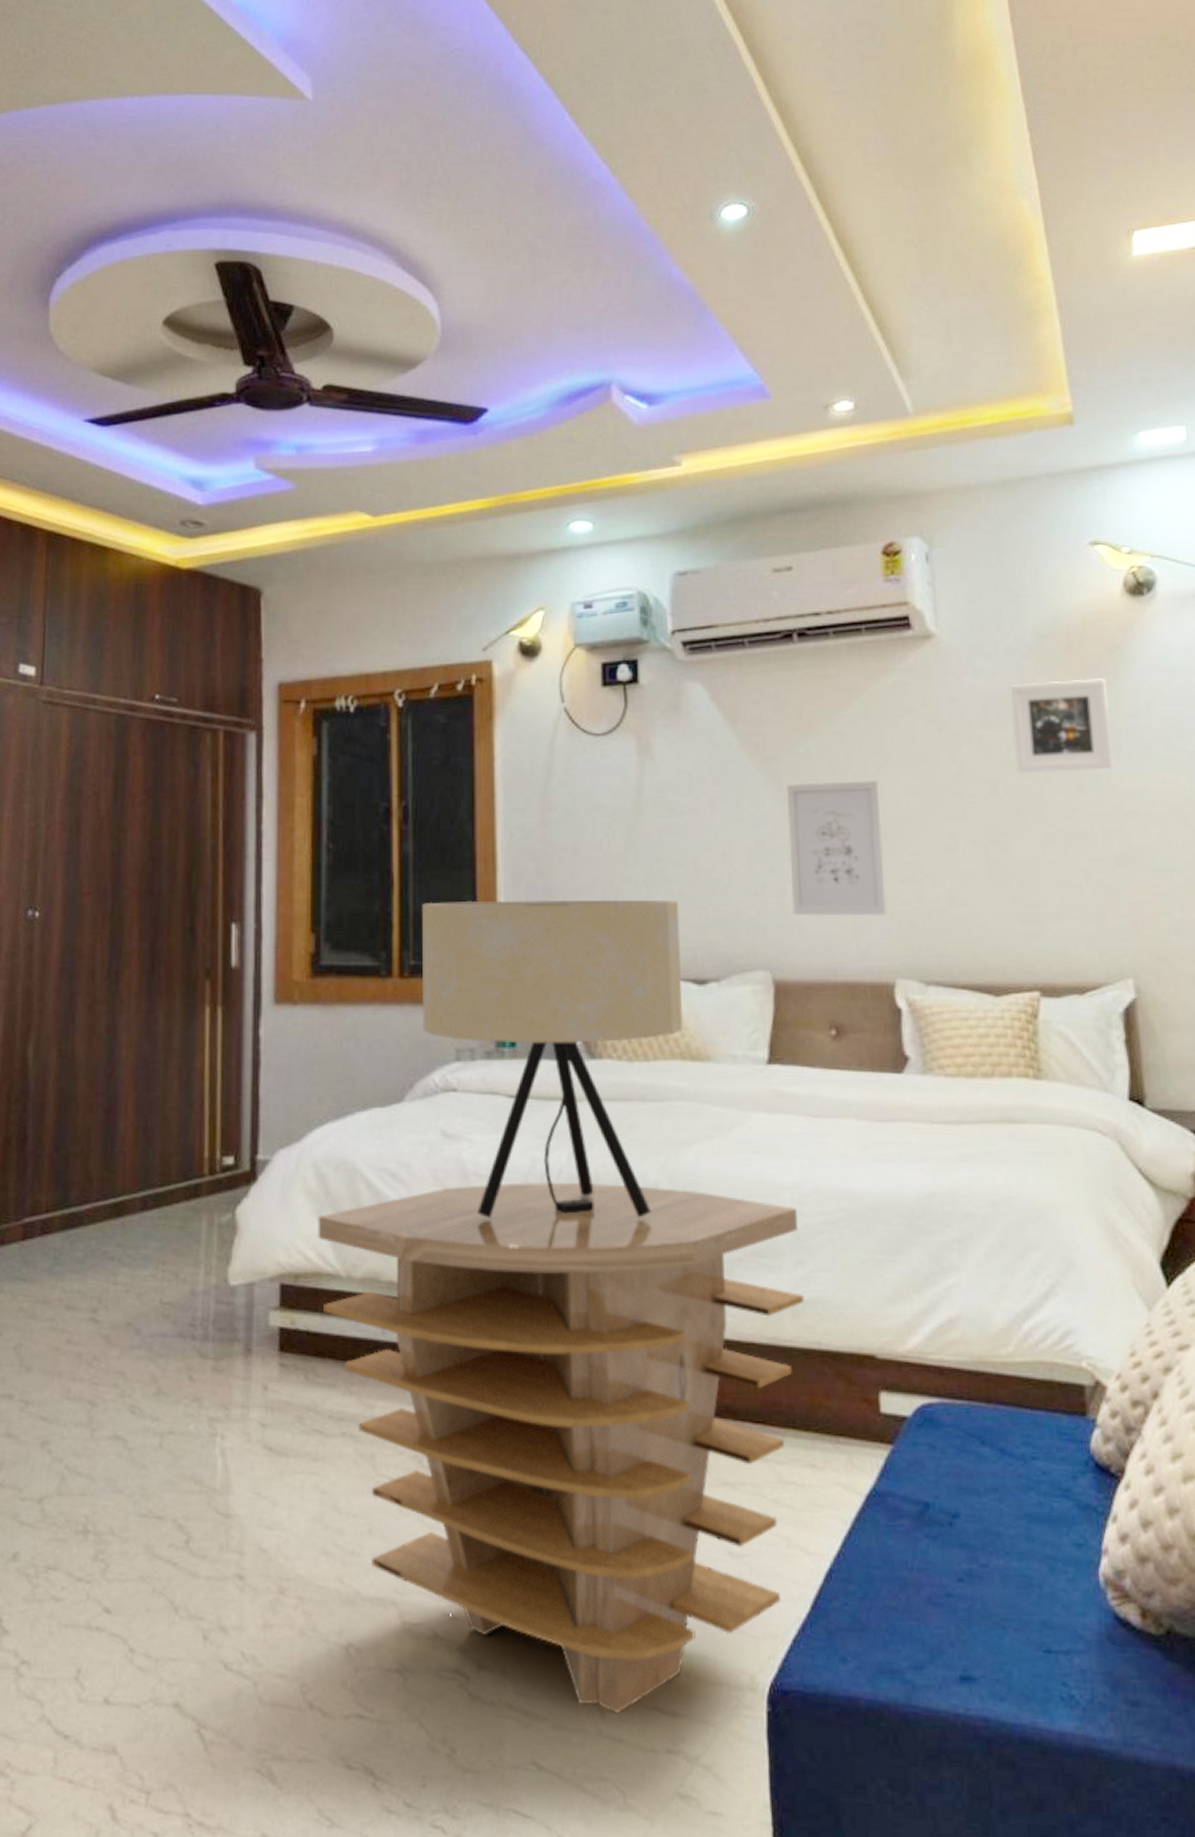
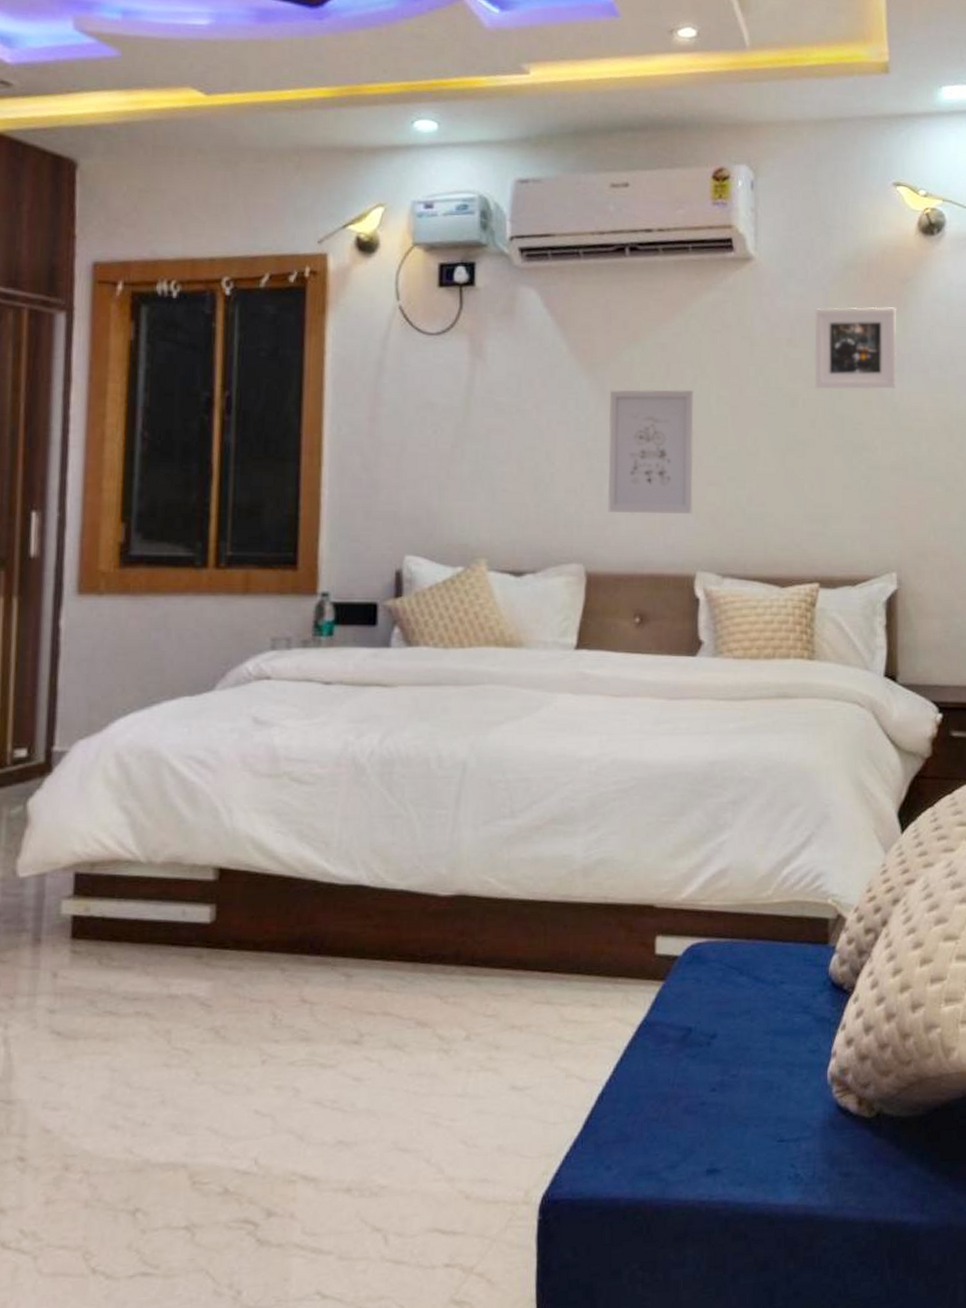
side table: present [317,1182,806,1715] -> none [117,762,596,1240]
table lamp: present [421,899,683,1218] -> none [237,493,502,800]

